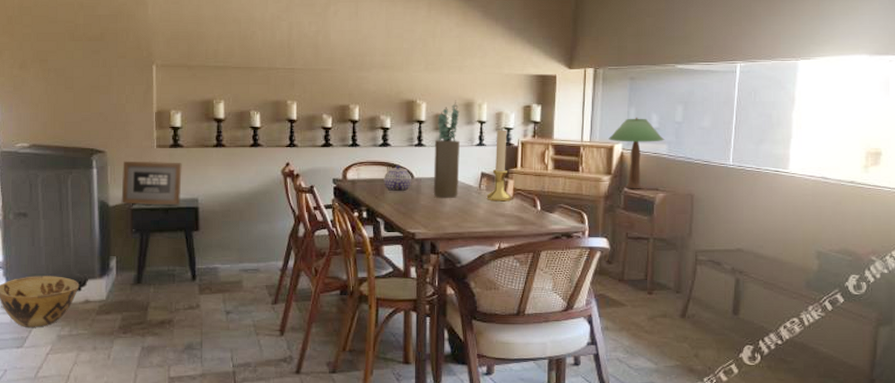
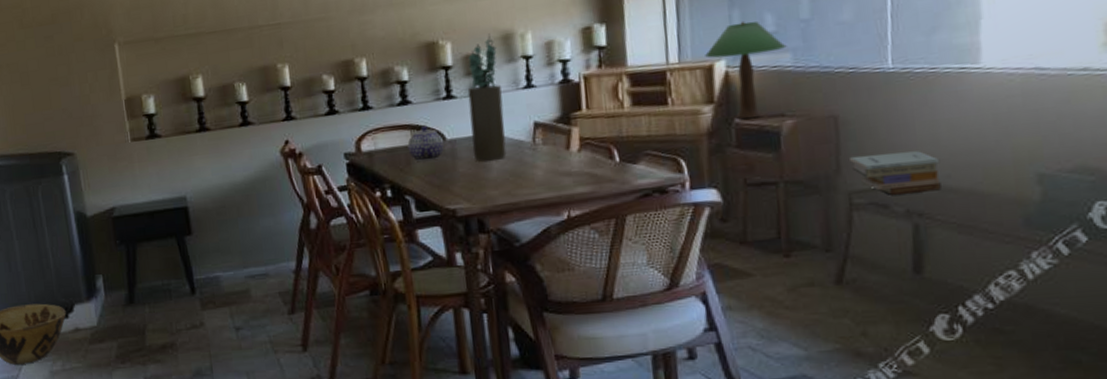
picture frame: present [121,161,182,206] -> none [95,156,167,213]
candle holder: present [486,127,512,202] -> none [544,60,579,158]
books: none [699,225,757,256] -> present [850,151,941,195]

